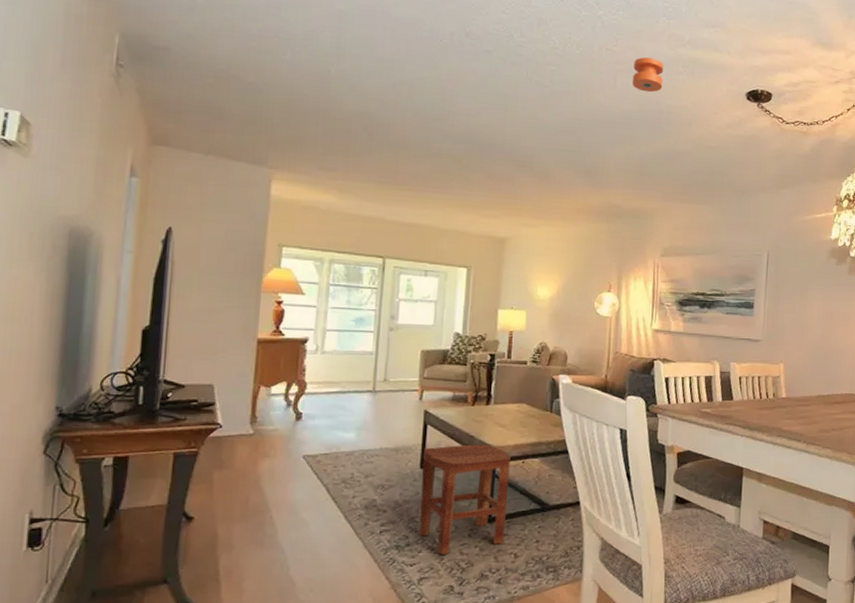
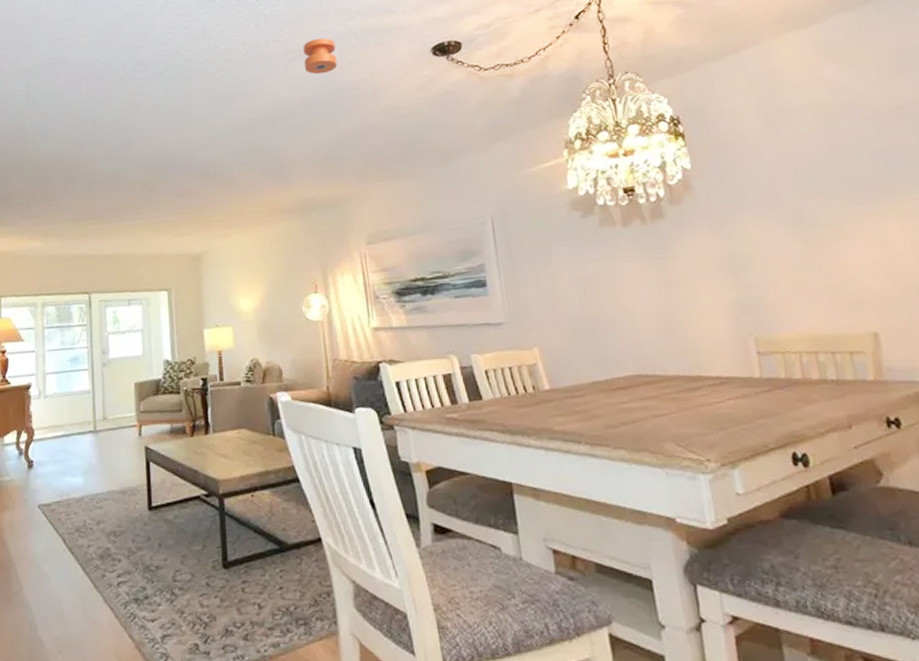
stool: present [419,444,511,555] -> none [149,478,245,608]

